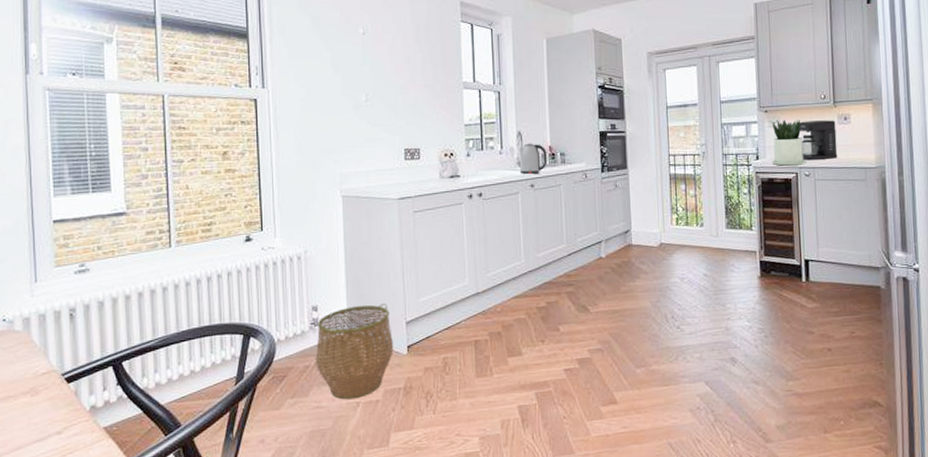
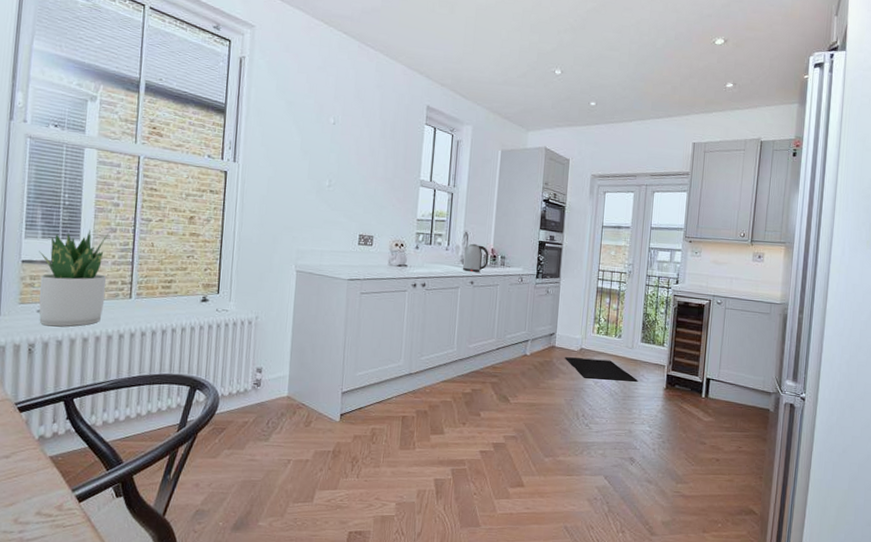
planter: none [70,178,144,287] -> present [38,229,110,327]
basket: present [315,304,394,400] -> none [254,372,329,457]
door mat: none [644,252,729,276] -> present [565,357,638,382]
planter: present [771,119,807,166] -> none [689,250,721,294]
coffee maker: present [799,120,838,161] -> none [717,254,751,292]

